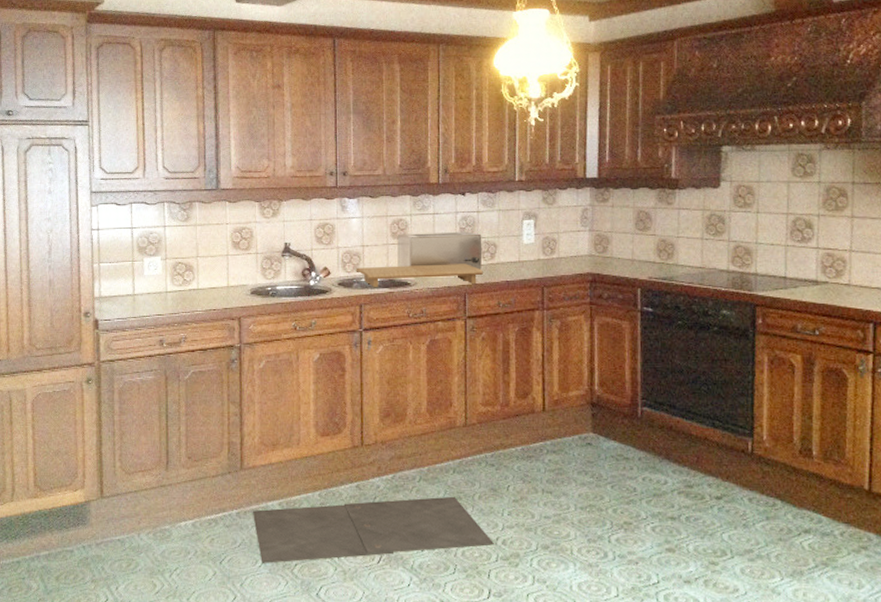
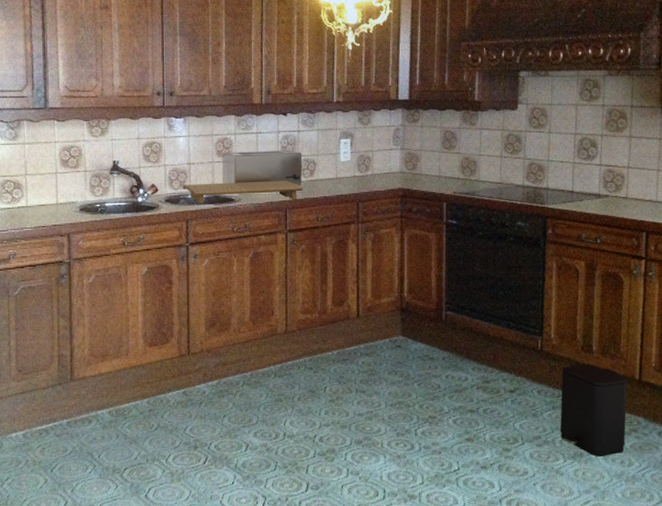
door mat: present [253,496,494,563] -> none [83,398,312,469]
pedal bin: none [775,470,855,576] -> present [560,363,628,456]

